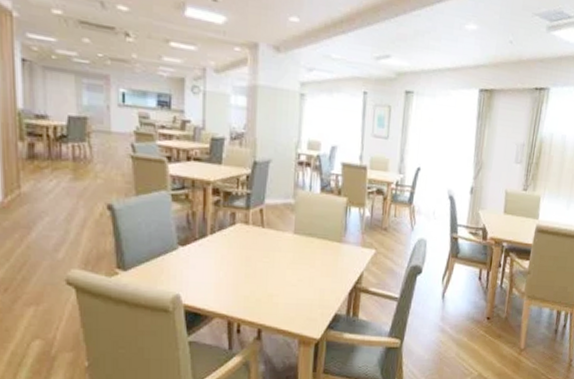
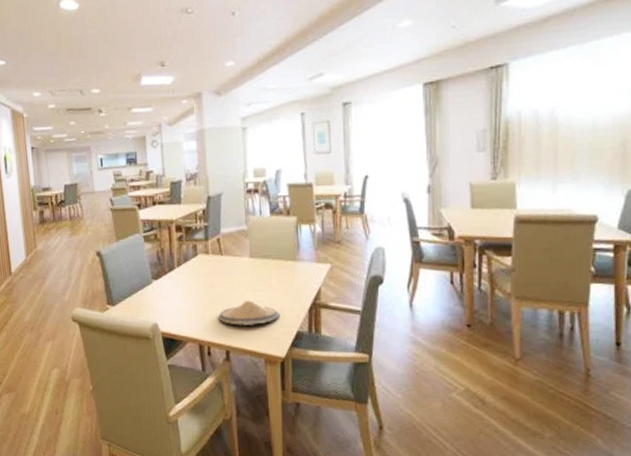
plate: none [253,278,320,304] -> present [218,300,281,325]

